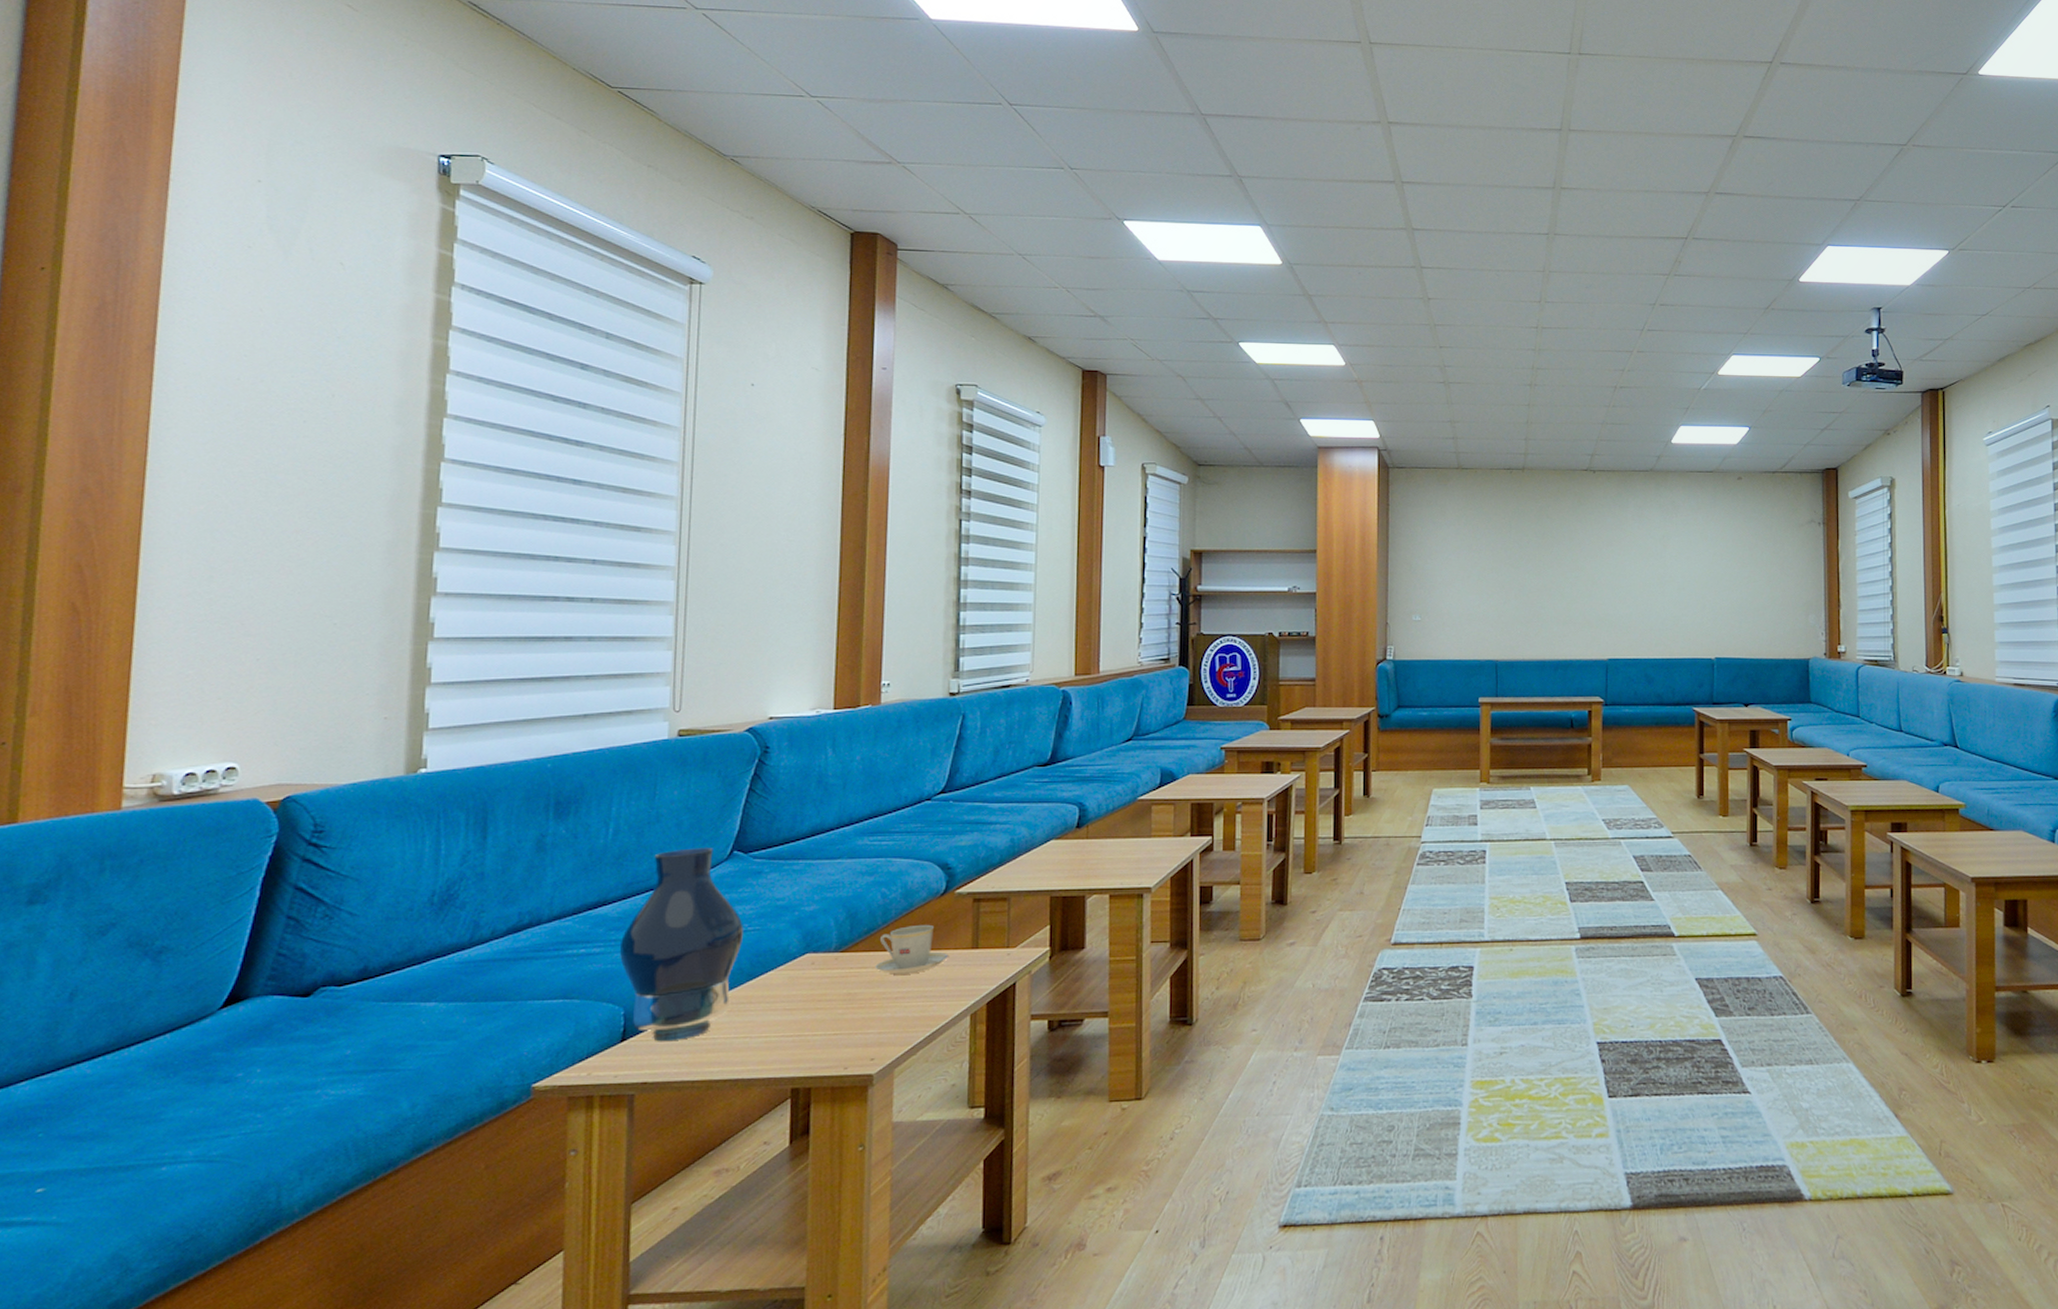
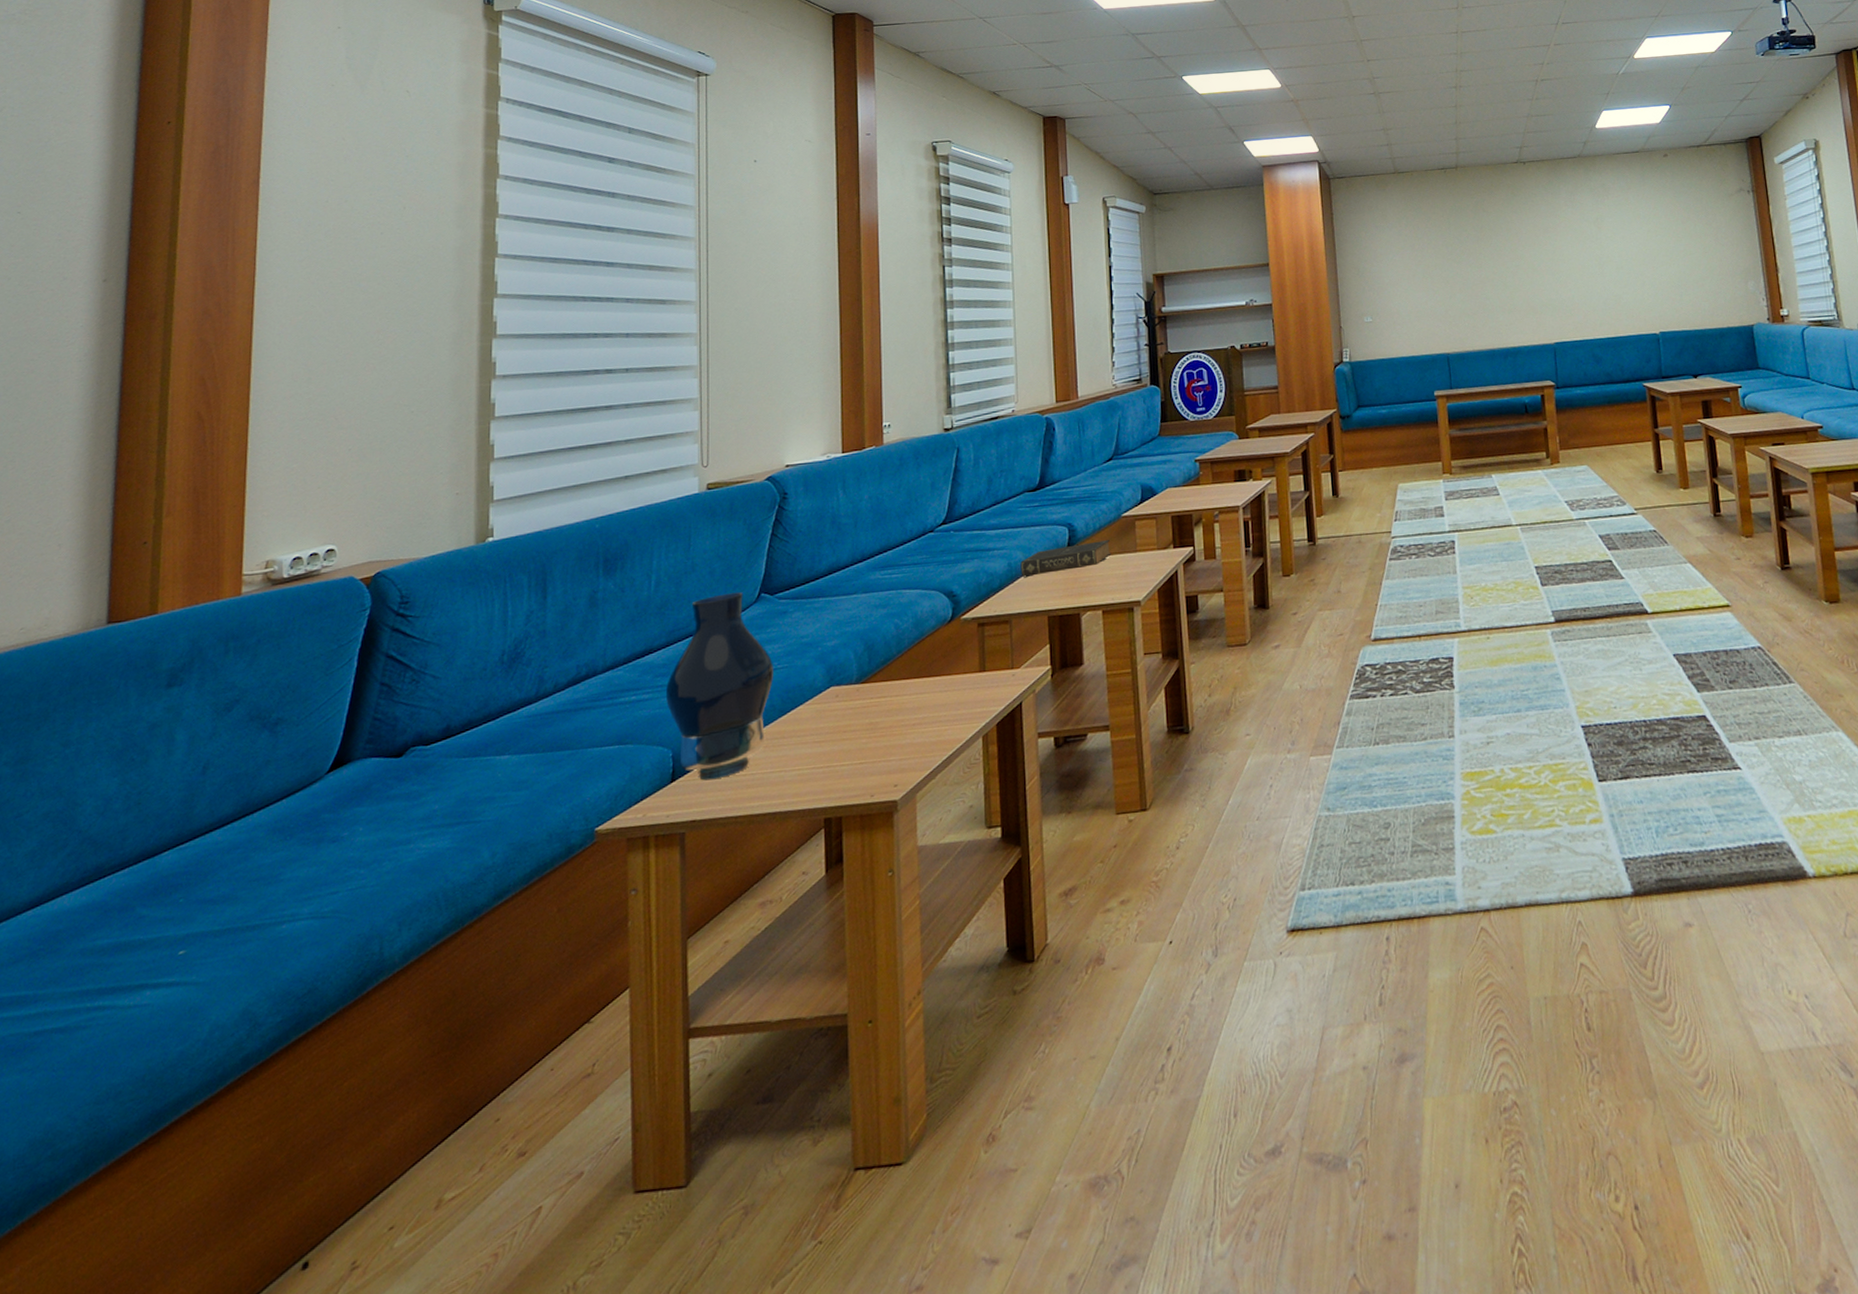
teacup: present [875,924,948,975] -> none [893,651,959,702]
book: none [1024,823,1124,854] -> present [1020,540,1112,577]

